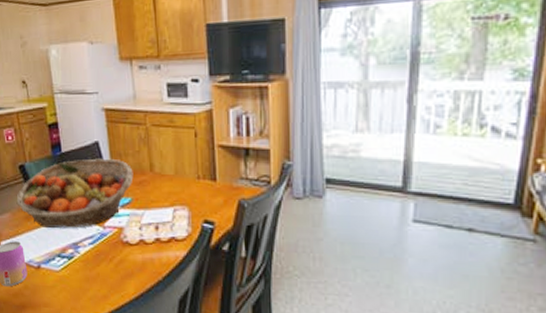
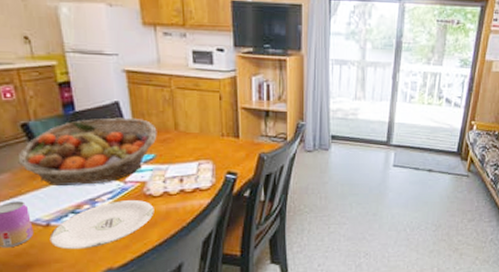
plate: none [40,246,131,296] -> present [49,200,154,250]

